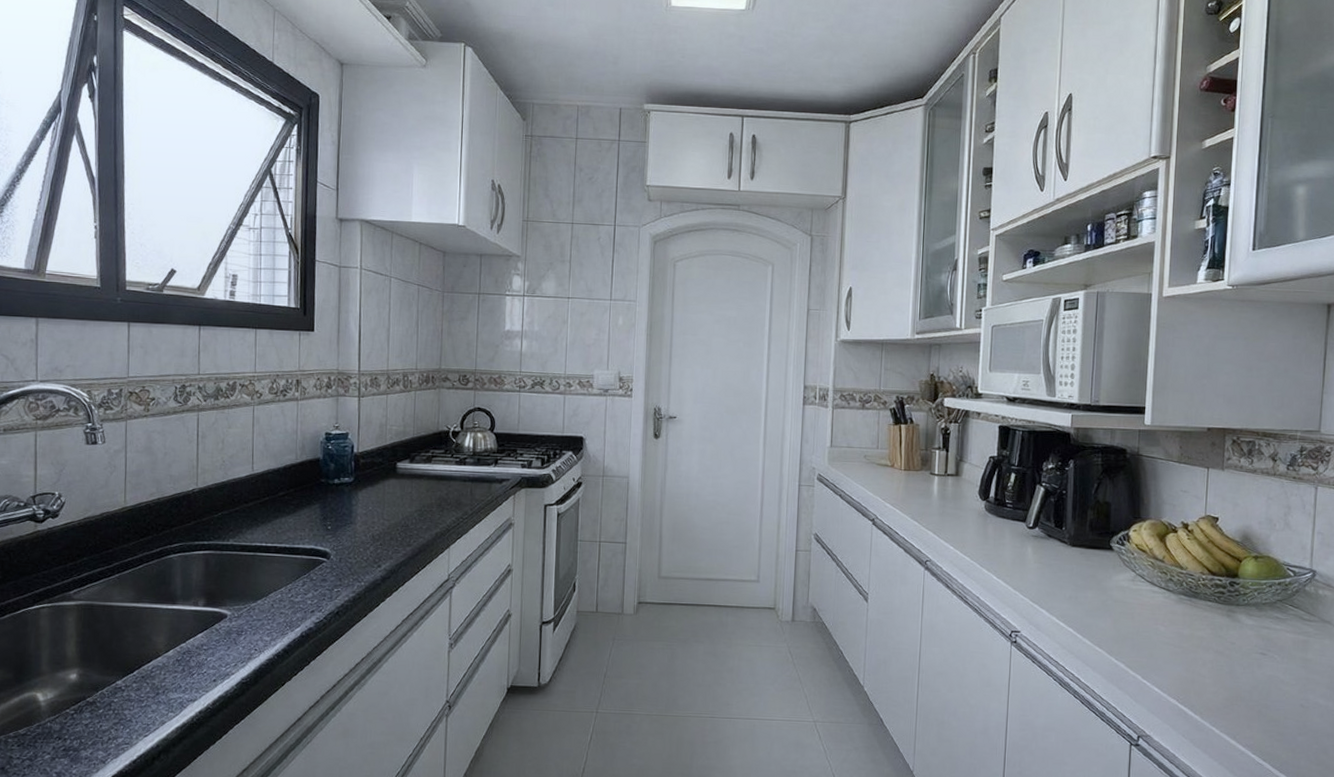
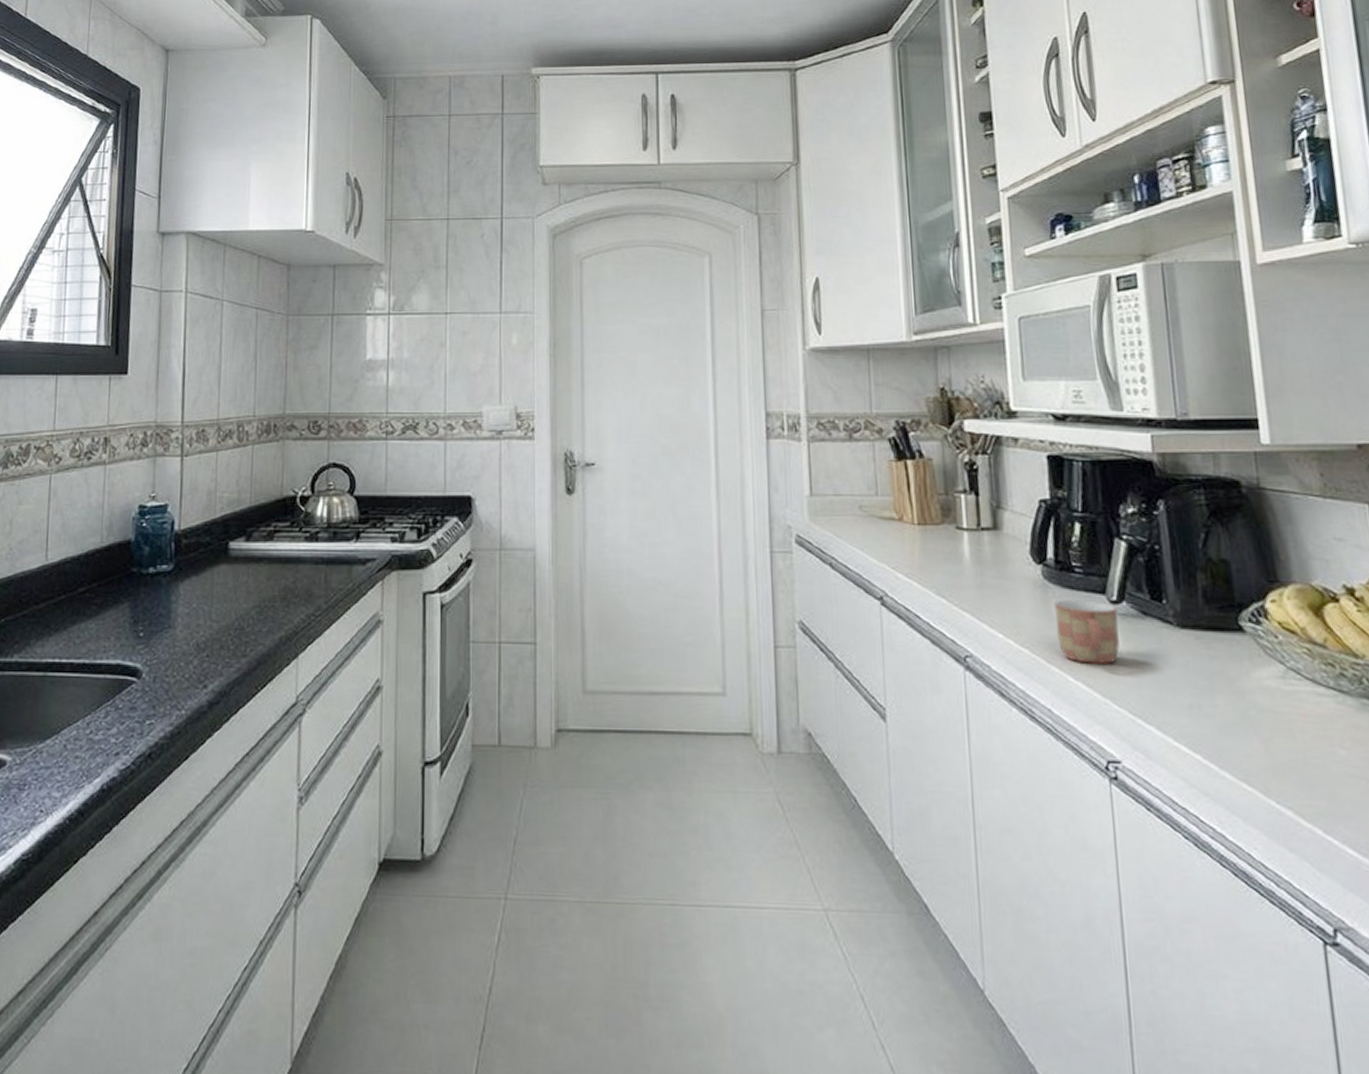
mug: none [989,525,1032,568] -> present [1054,600,1120,664]

